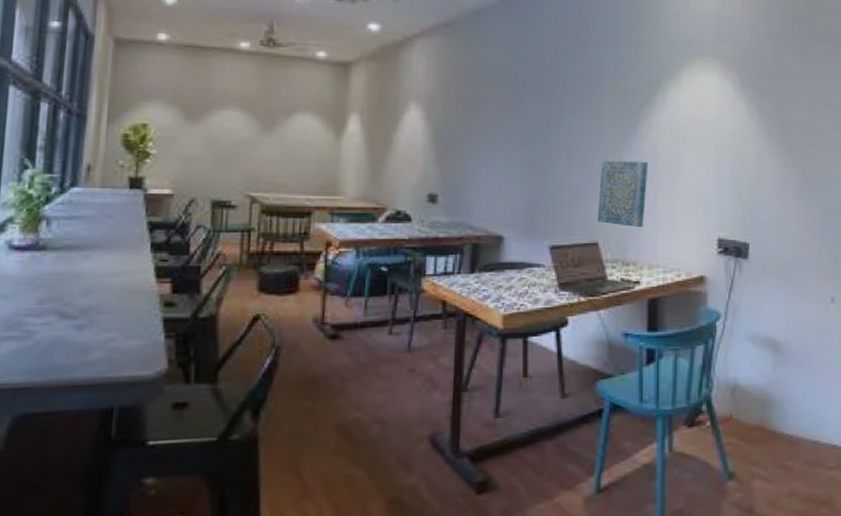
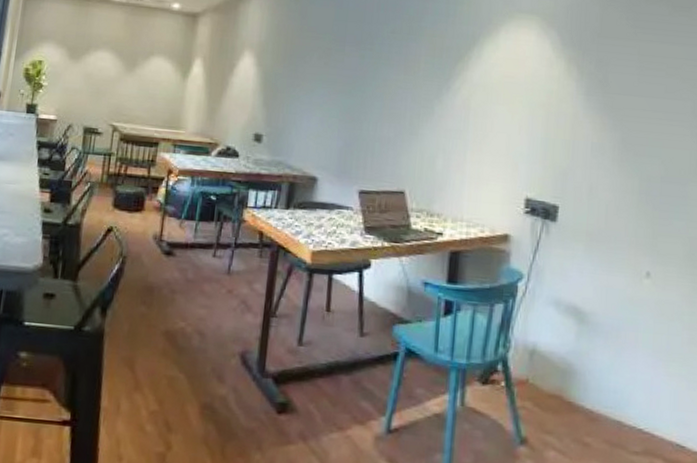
wall art: present [597,160,648,228] -> none [405,112,459,181]

